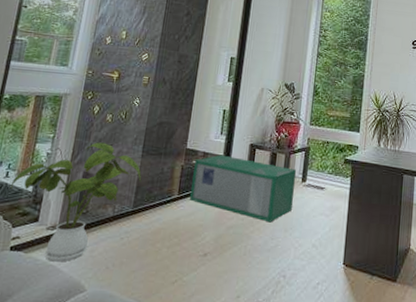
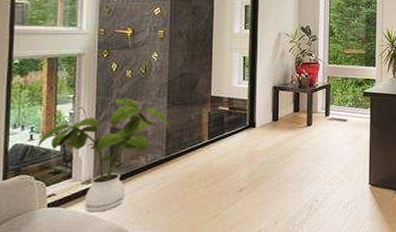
storage bin: present [190,154,297,223] -> none [220,99,320,156]

